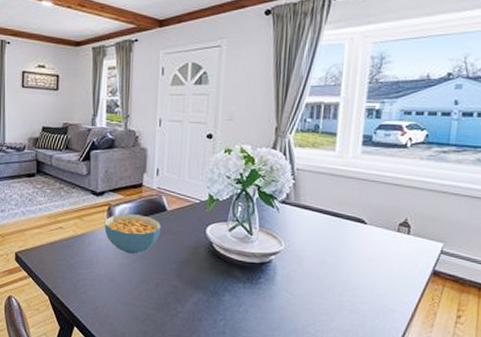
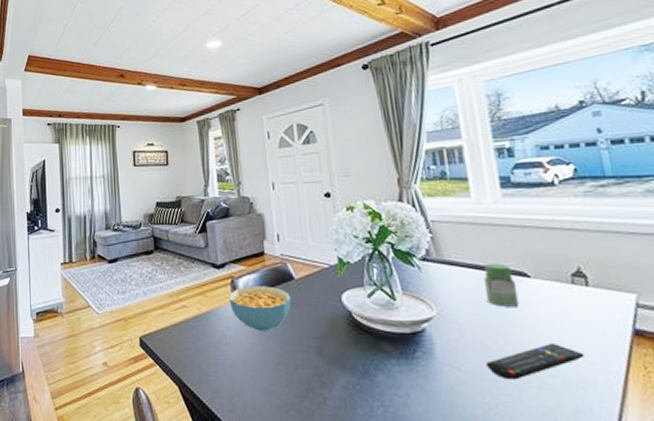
remote control: none [314,277,391,304] -> present [486,342,585,380]
jar: none [327,209,354,247] -> present [483,263,520,307]

